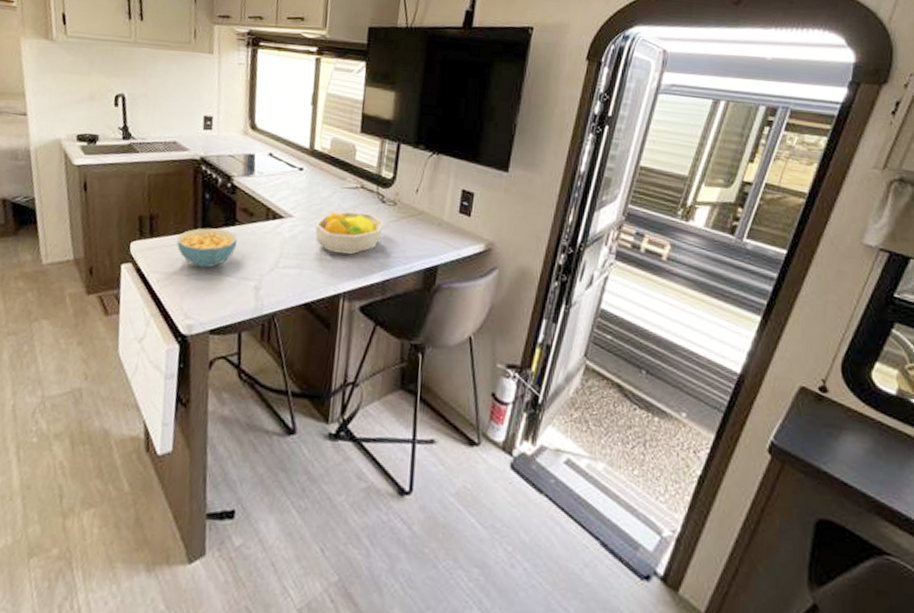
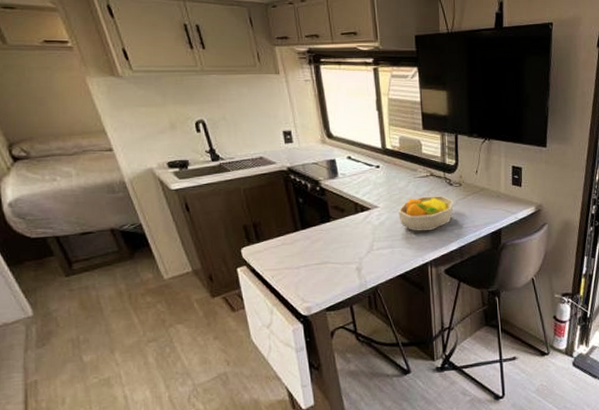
cereal bowl: present [176,227,237,268] -> none [281,226,334,260]

